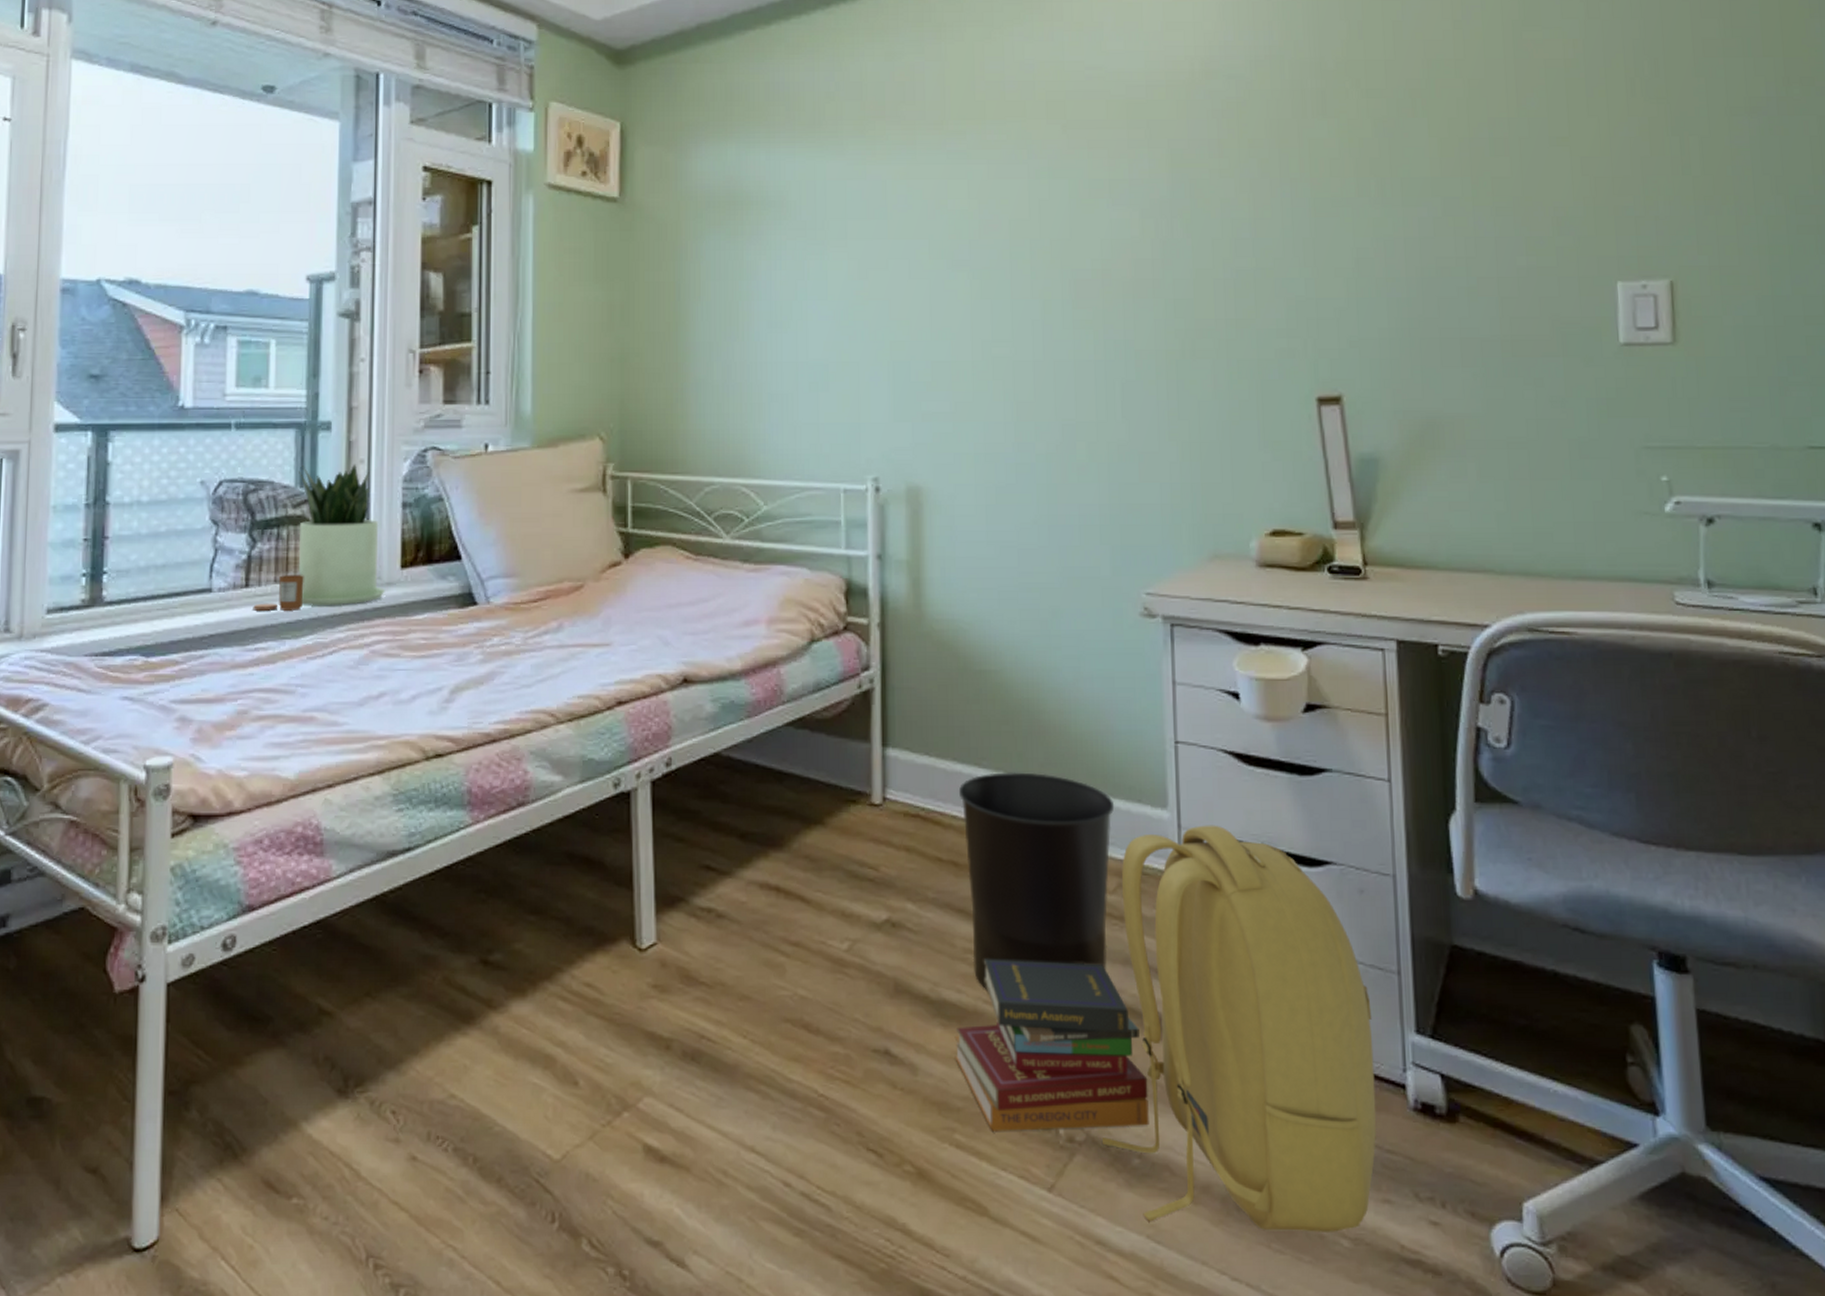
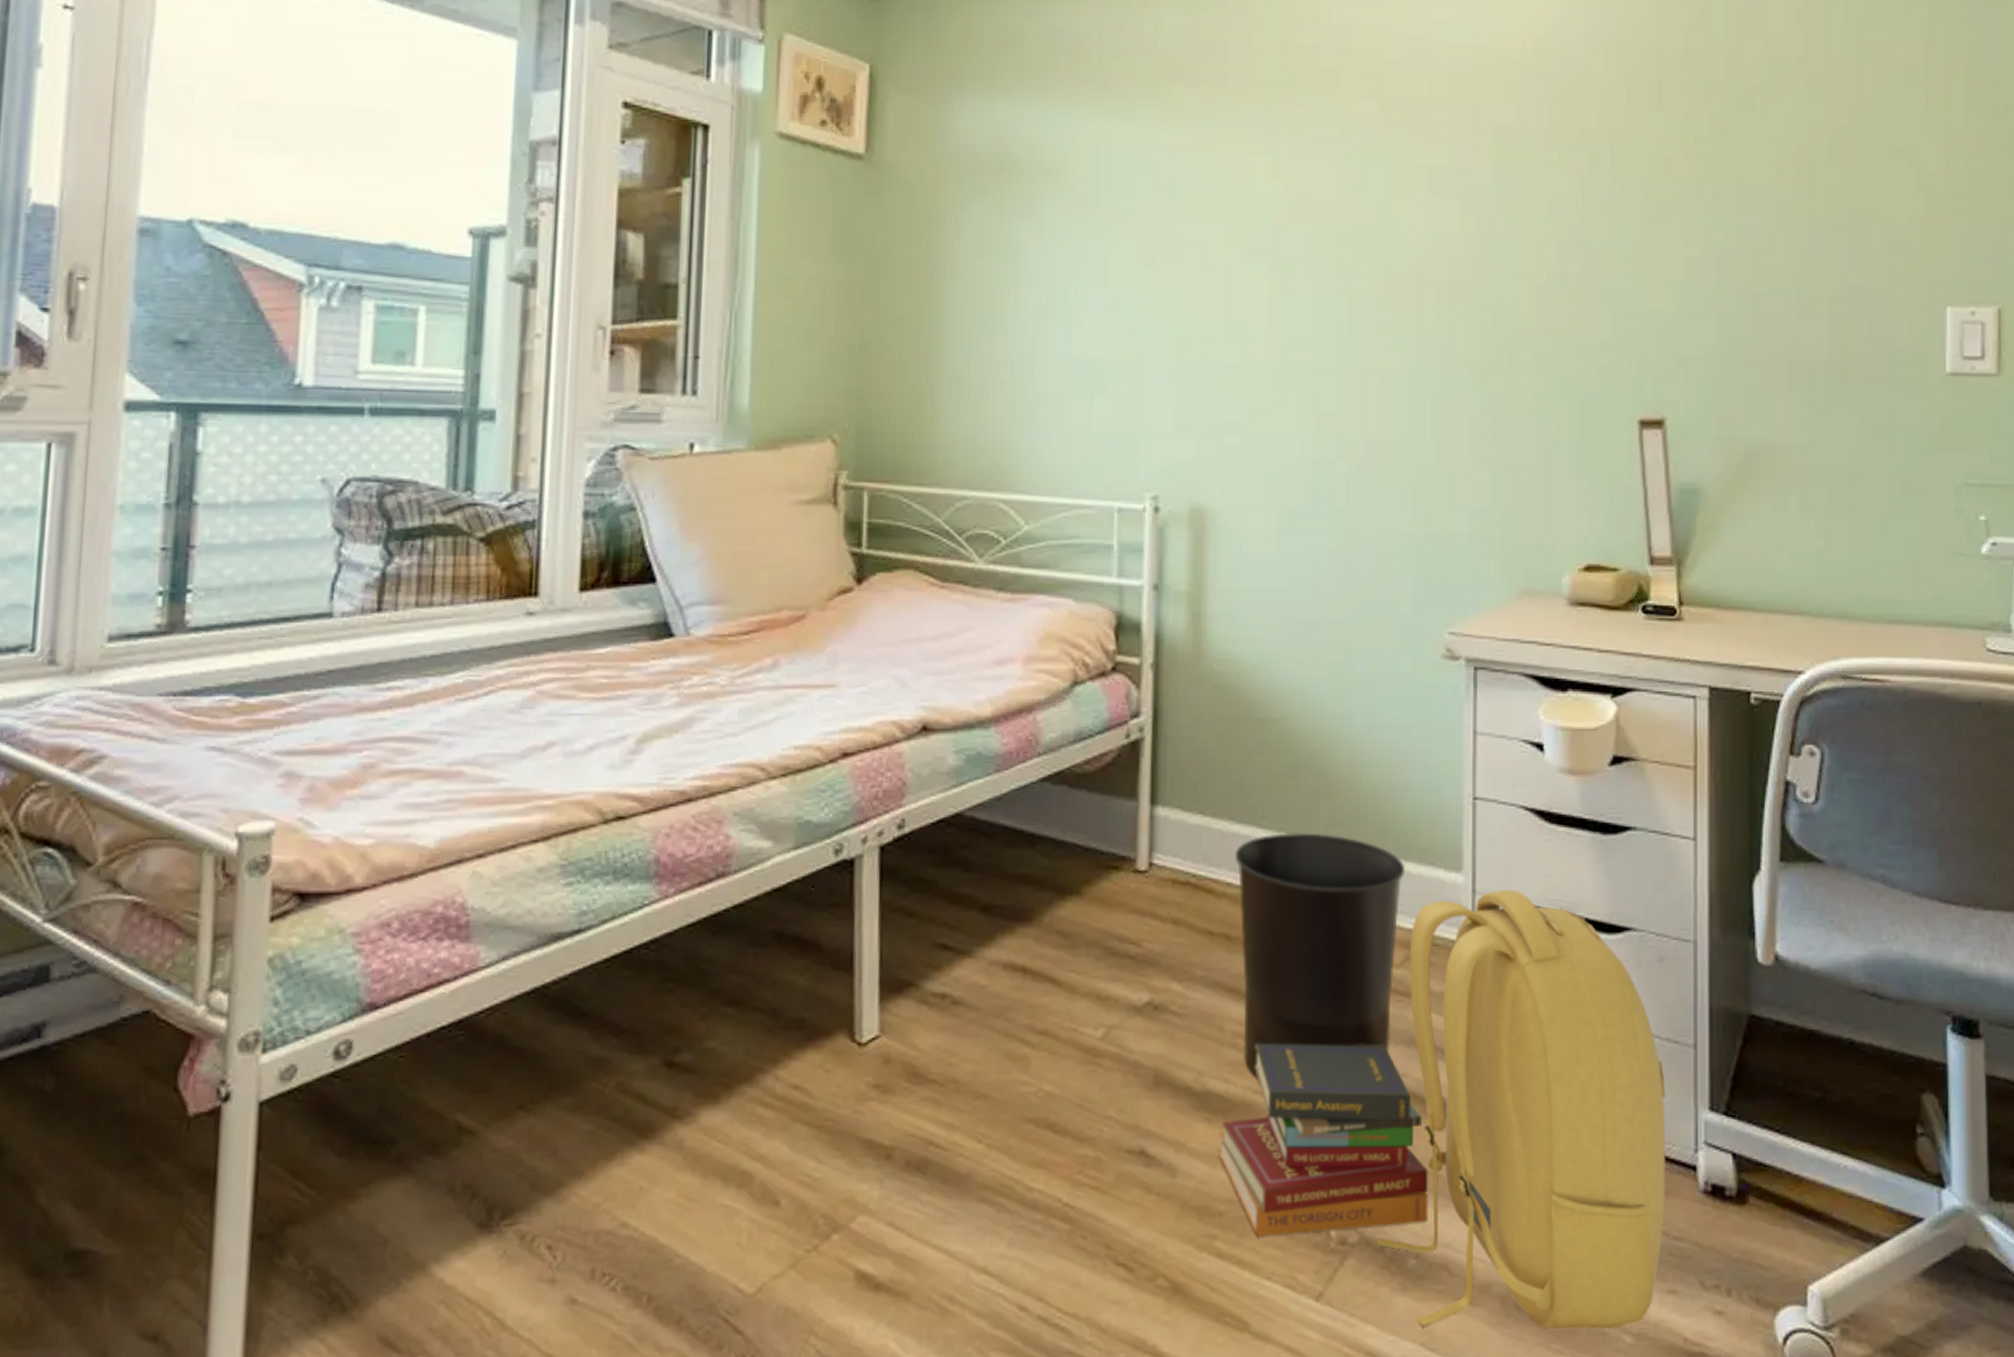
candle: present [253,574,304,611] -> none [386,596,455,641]
planter: present [298,464,386,606] -> none [446,463,559,637]

